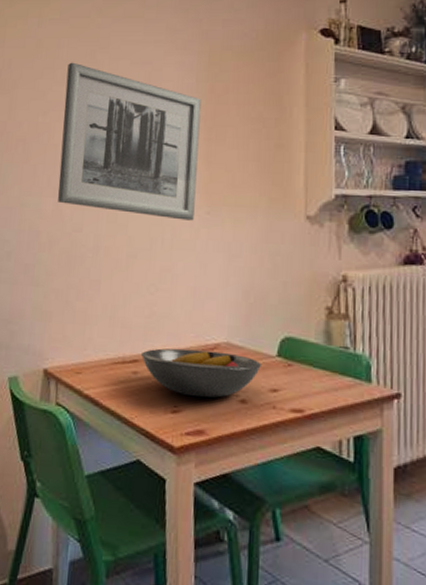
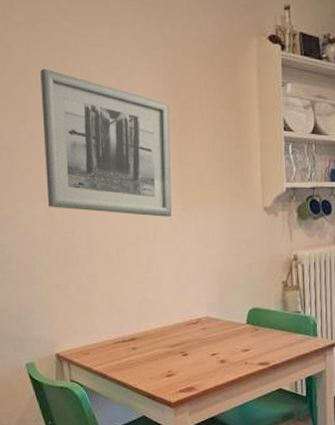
fruit bowl: present [140,348,261,398] -> none [137,325,234,363]

